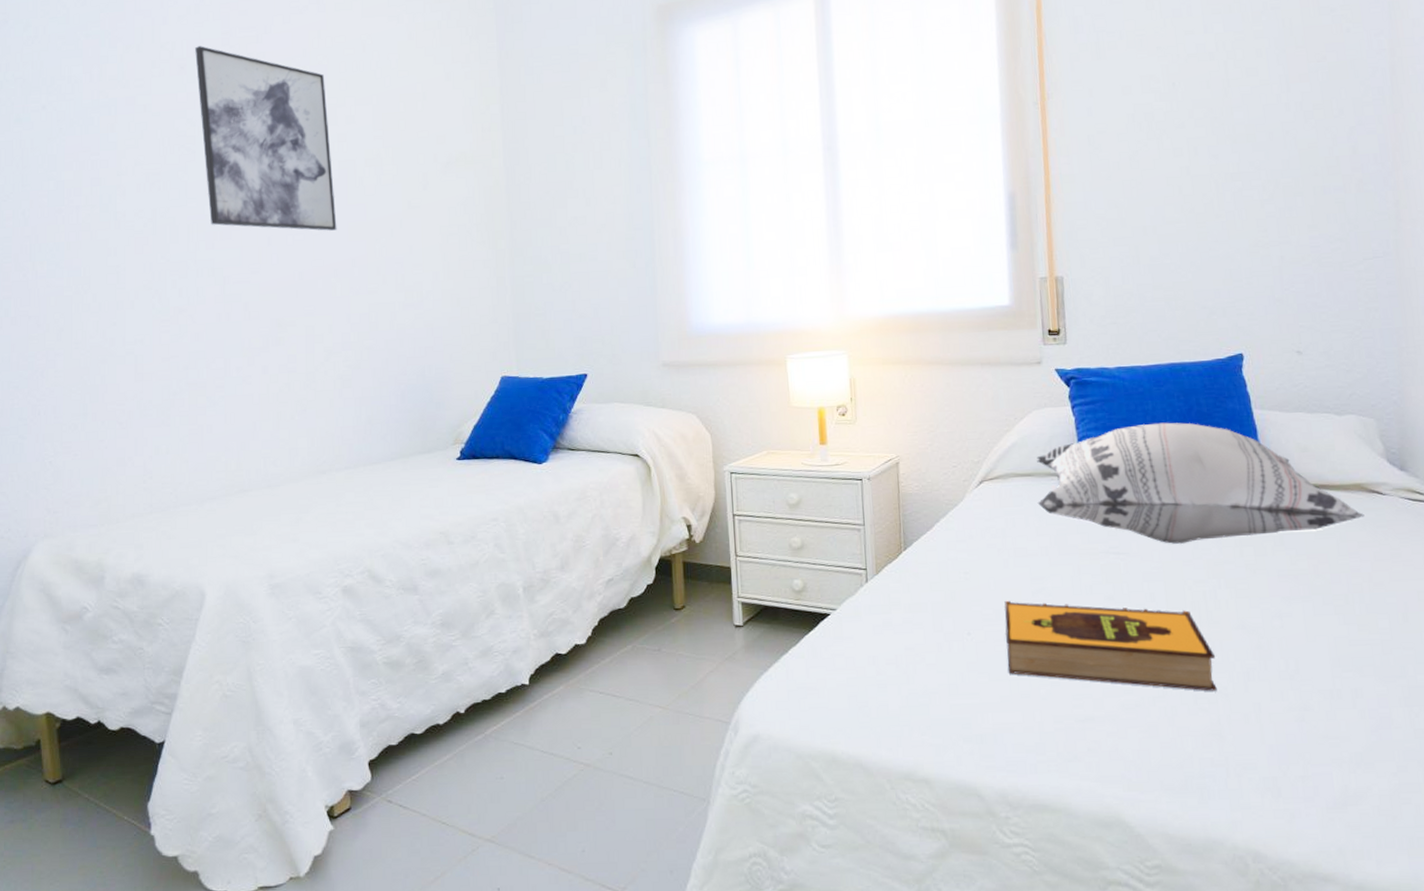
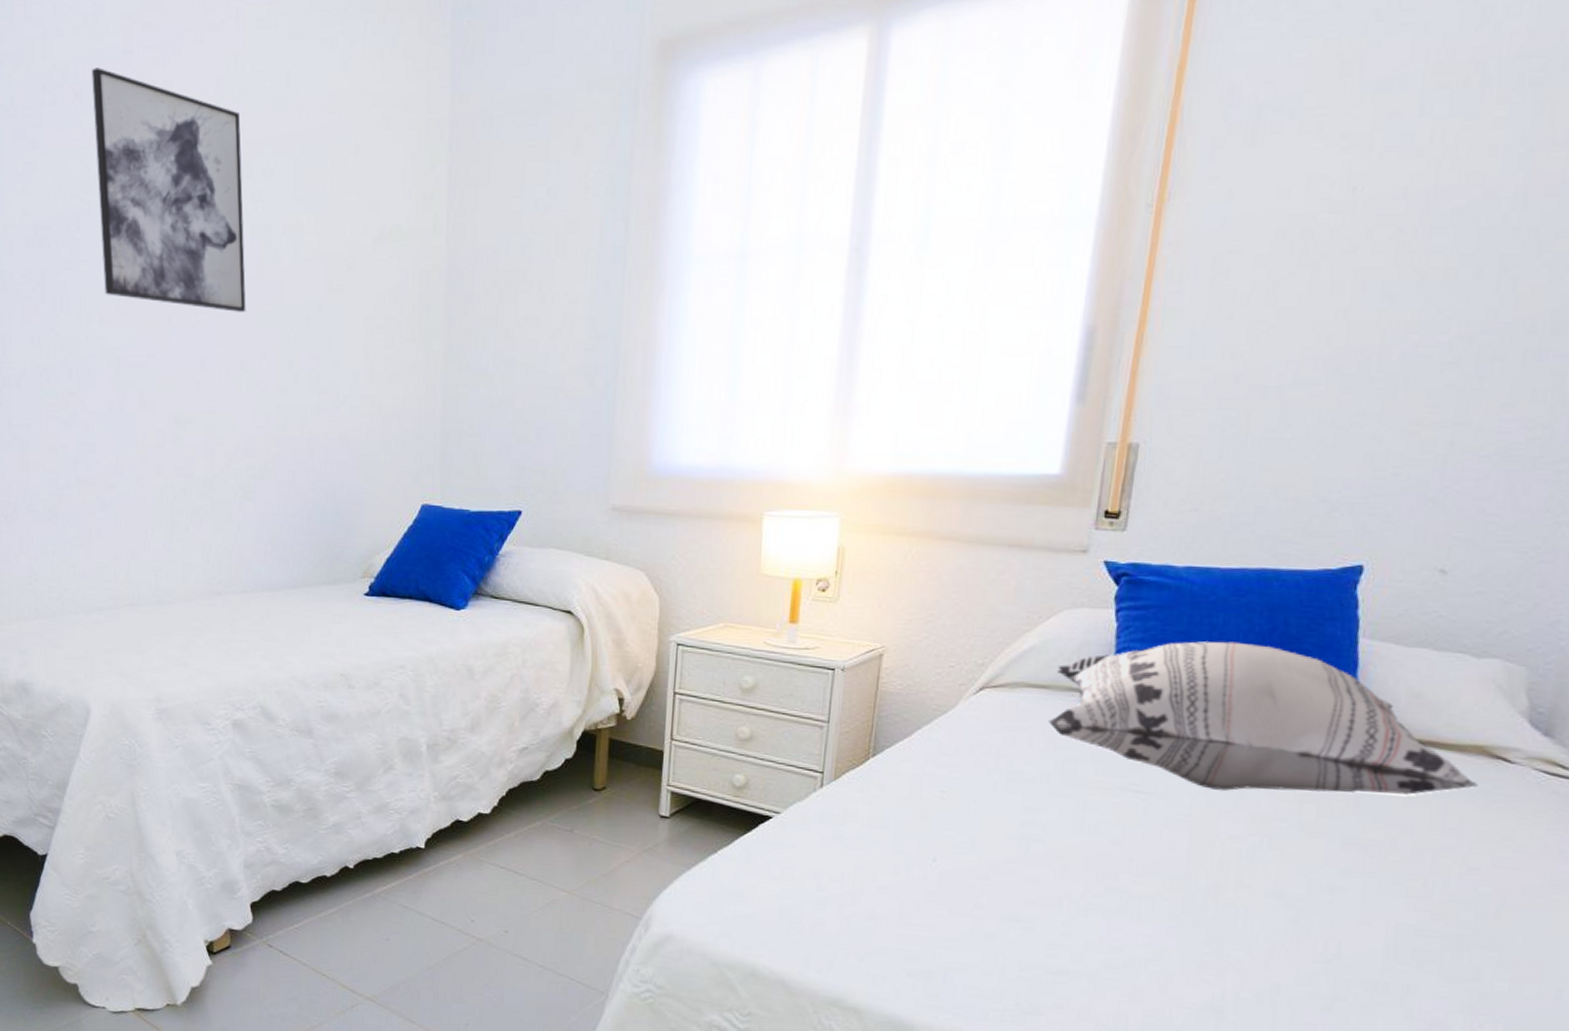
hardback book: present [1004,600,1217,691] -> none [974,828,1235,963]

